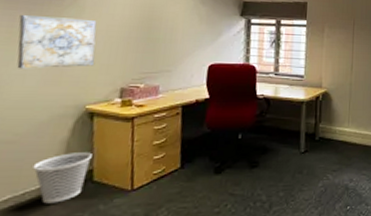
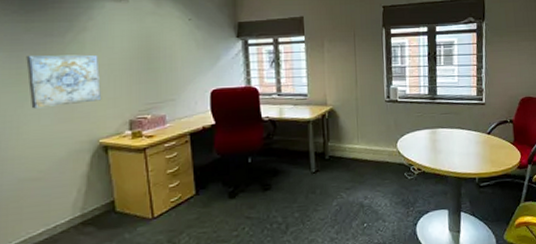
wastebasket: present [33,152,92,204] -> none [60,184,112,235]

